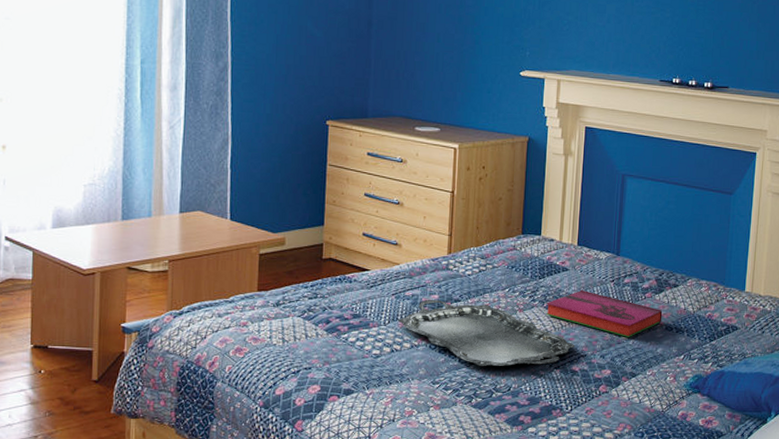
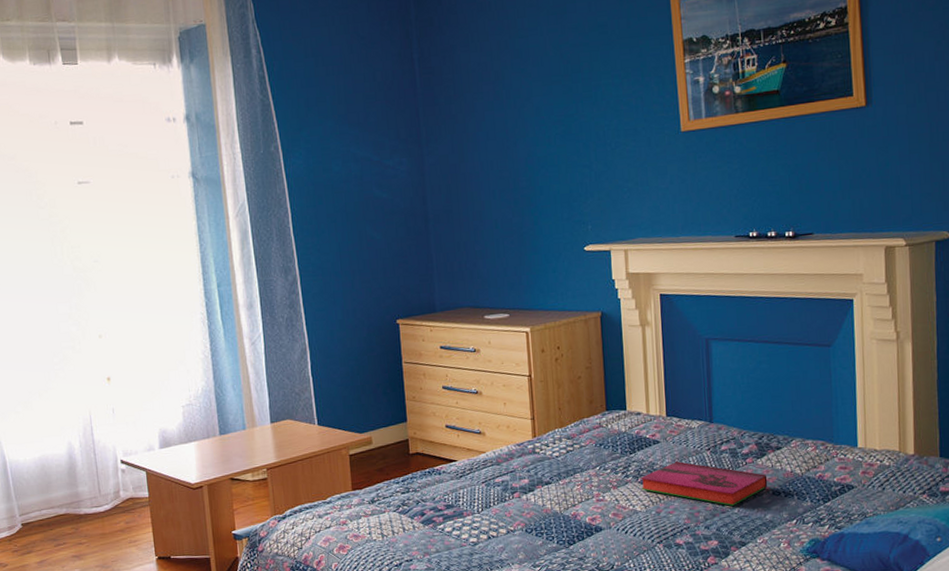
serving tray: present [398,299,575,366] -> none [491,483,677,546]

